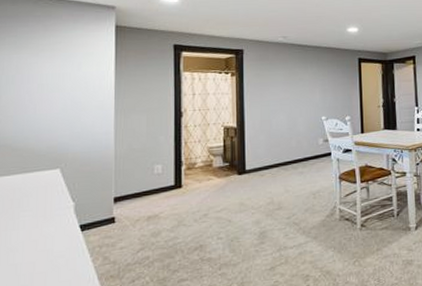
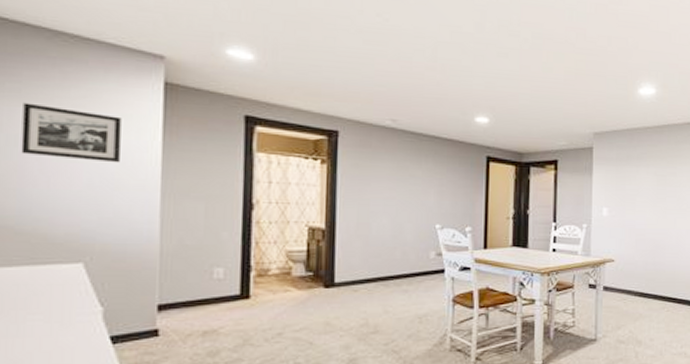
picture frame: none [16,51,86,90] -> present [21,102,121,163]

